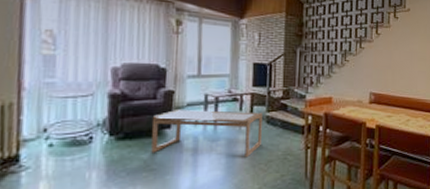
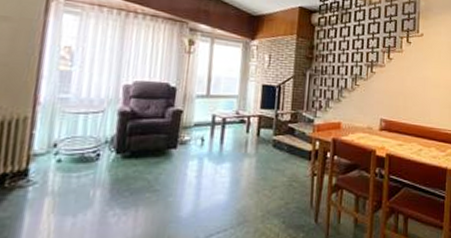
coffee table: present [151,108,263,158] -> none [156,128,269,183]

